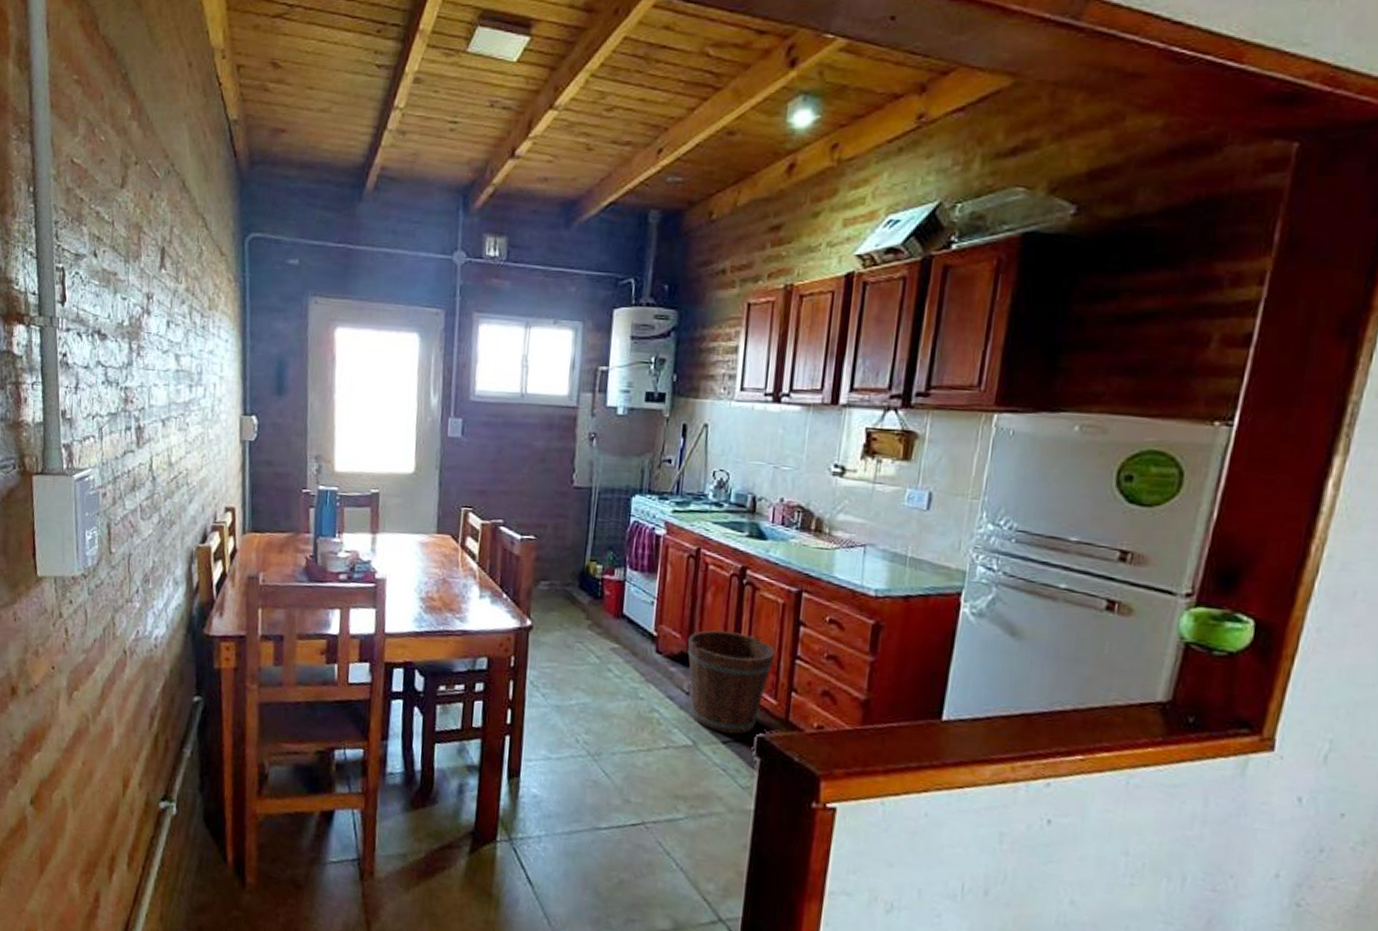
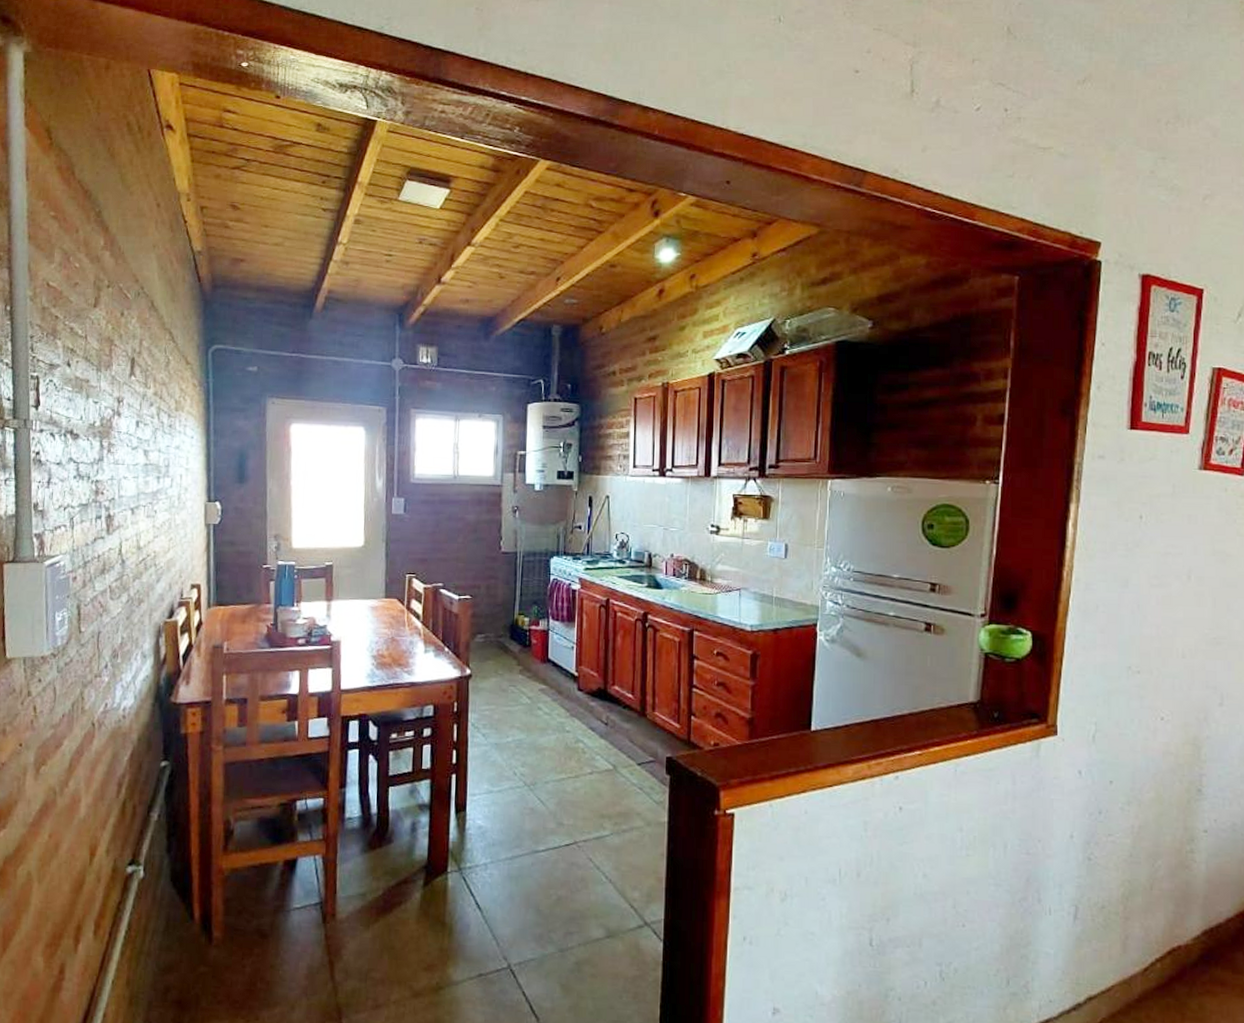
bucket: present [687,630,776,734] -> none [603,668,676,756]

